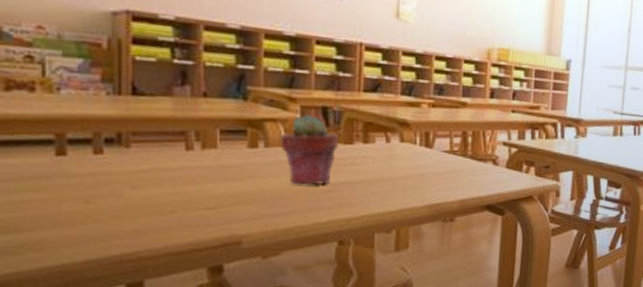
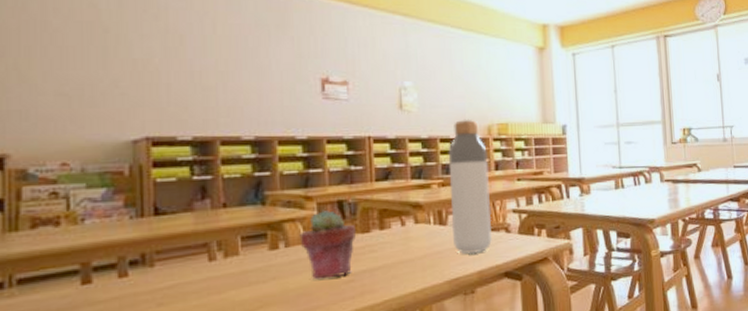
bottle: none [438,38,484,182] -> present [448,119,493,255]

